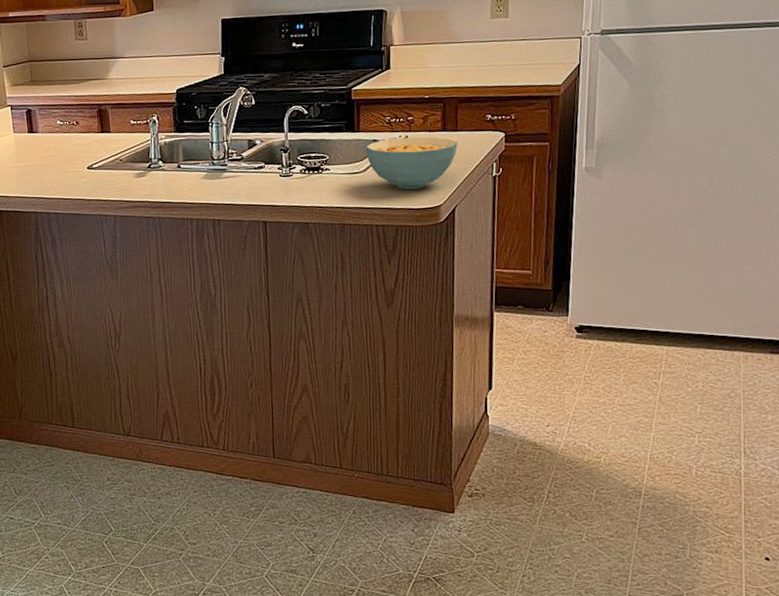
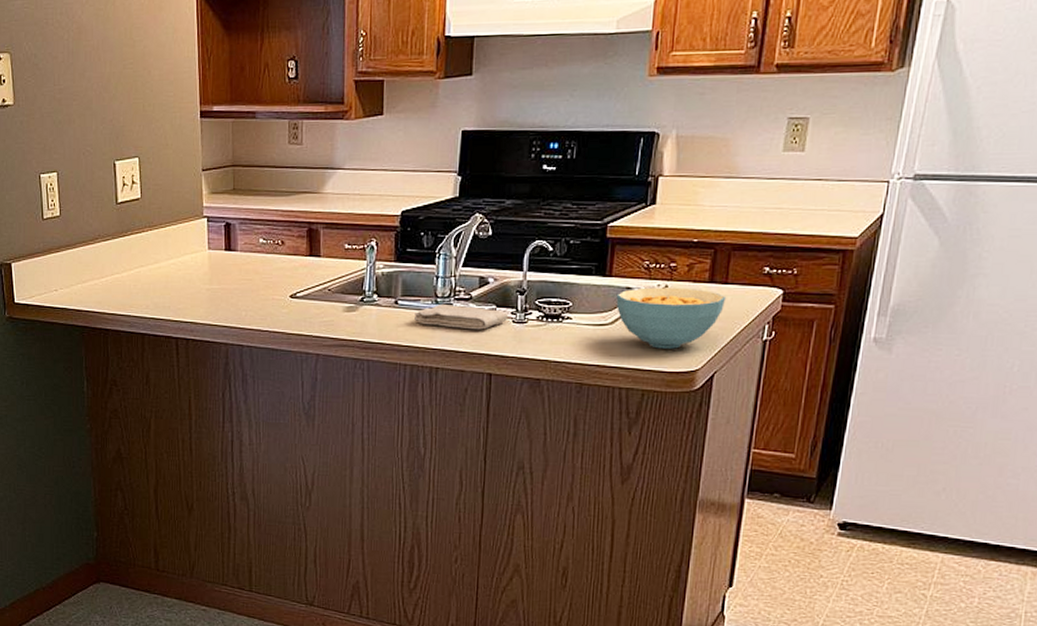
washcloth: none [195,164,276,185] -> present [413,303,509,330]

